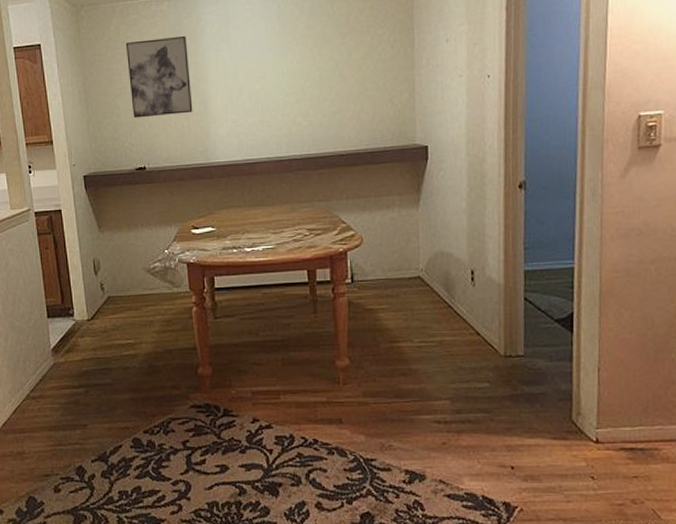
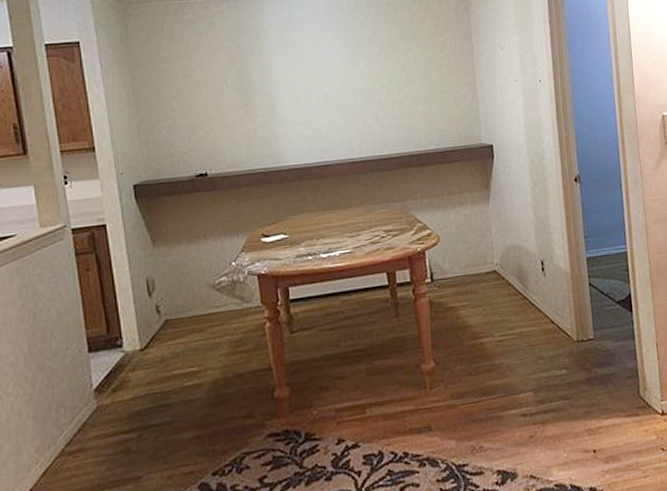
wall art: present [125,35,193,118] -> none [181,37,259,122]

